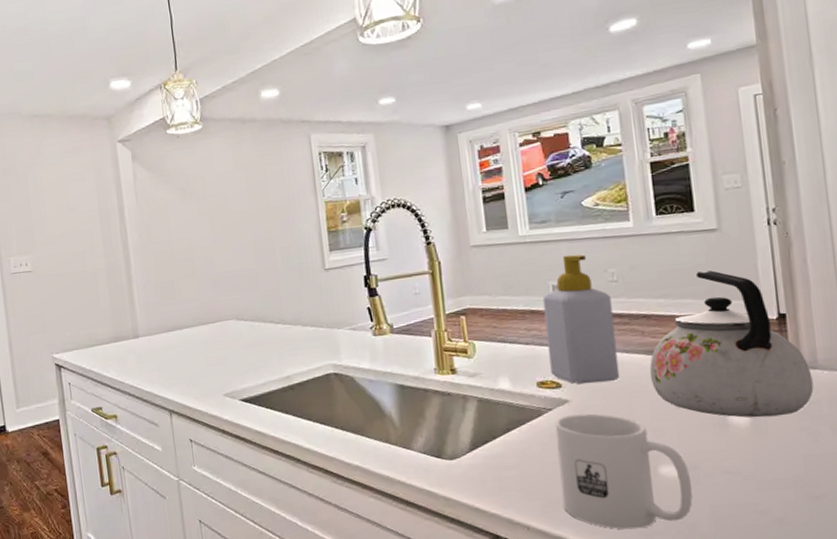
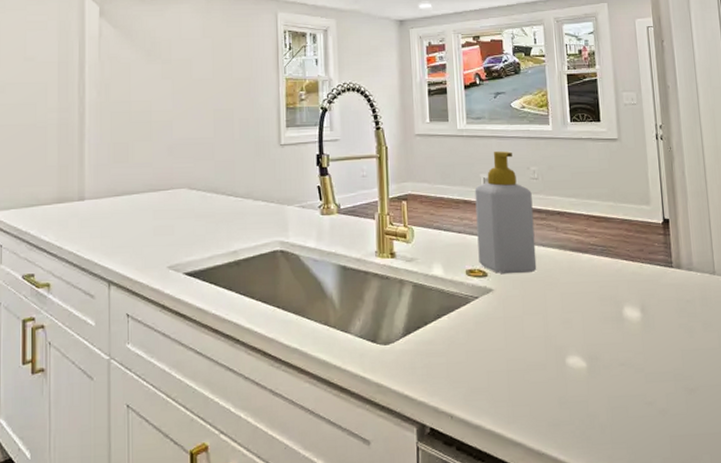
mug: present [554,413,693,530] -> none [479,303,594,420]
kettle: present [650,270,814,418] -> none [562,176,690,314]

